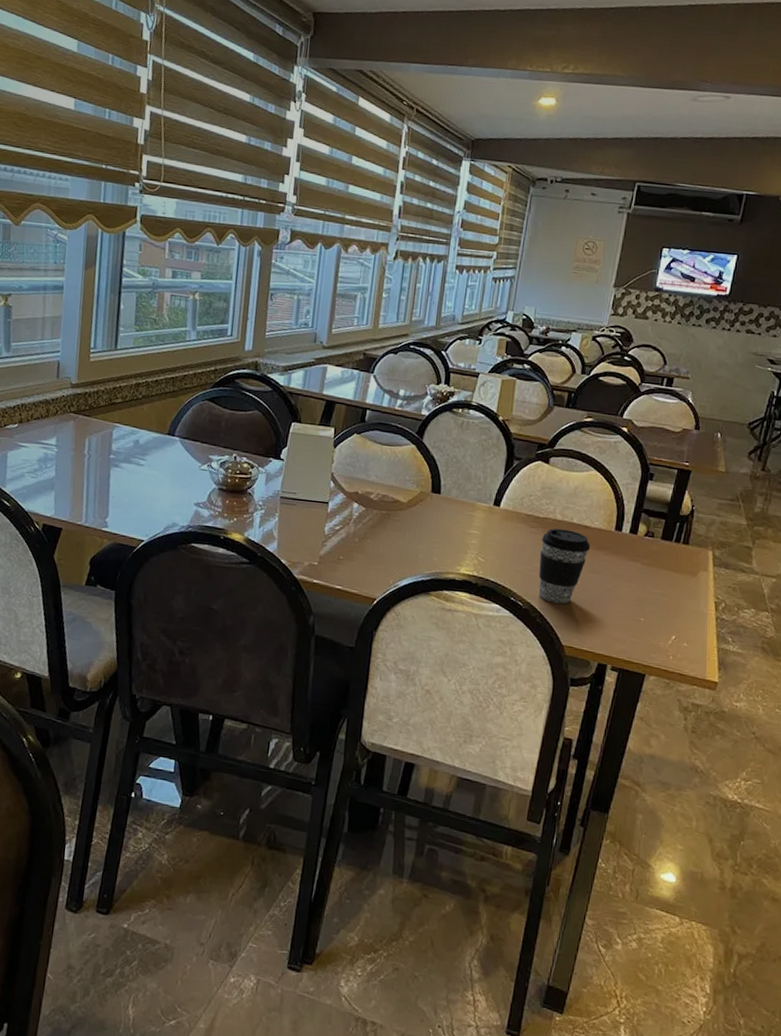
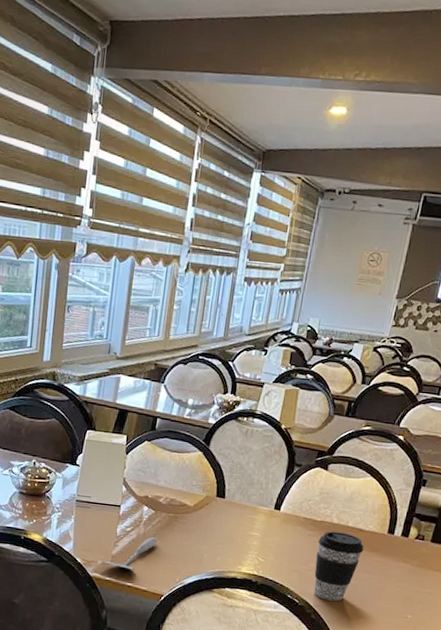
spatula: none [308,536,370,572] -> present [101,537,158,570]

